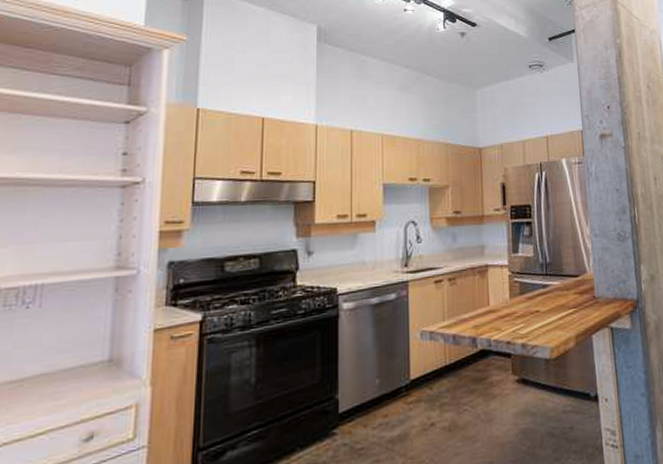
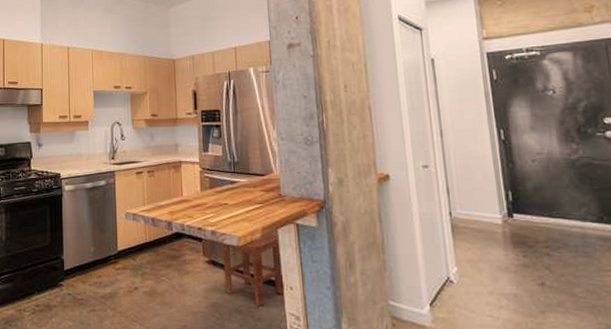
stool: none [533,340,599,426] -> present [222,233,284,307]

